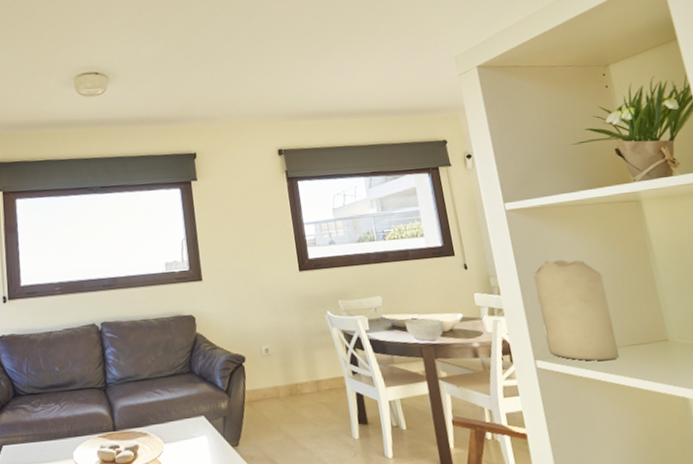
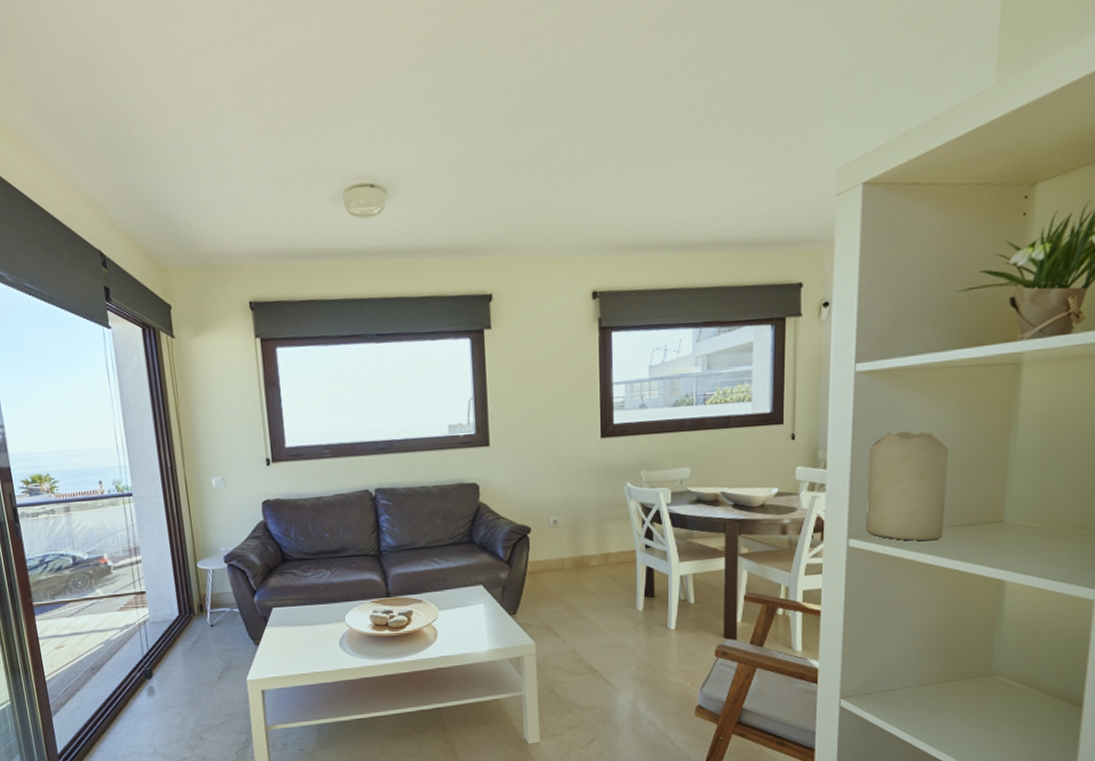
bowl: present [404,318,444,342] -> none [712,491,755,517]

